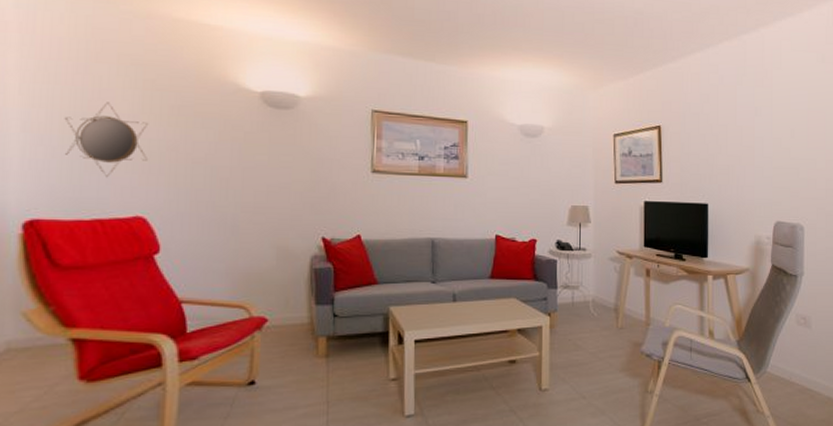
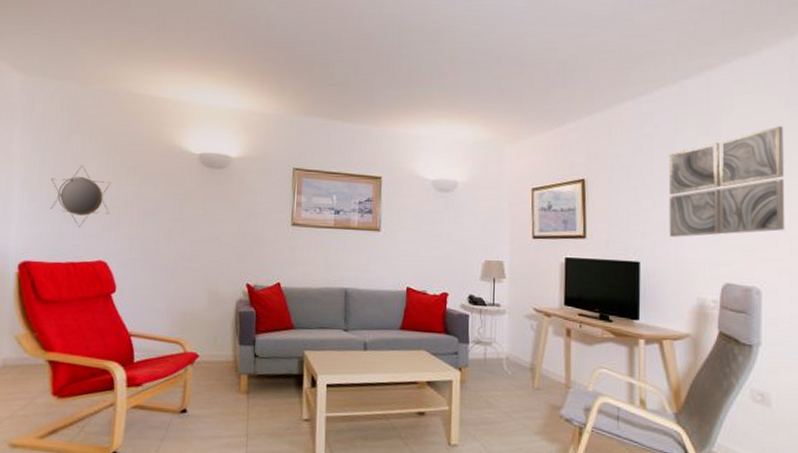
wall art: none [731,80,822,180] -> present [668,126,785,237]

